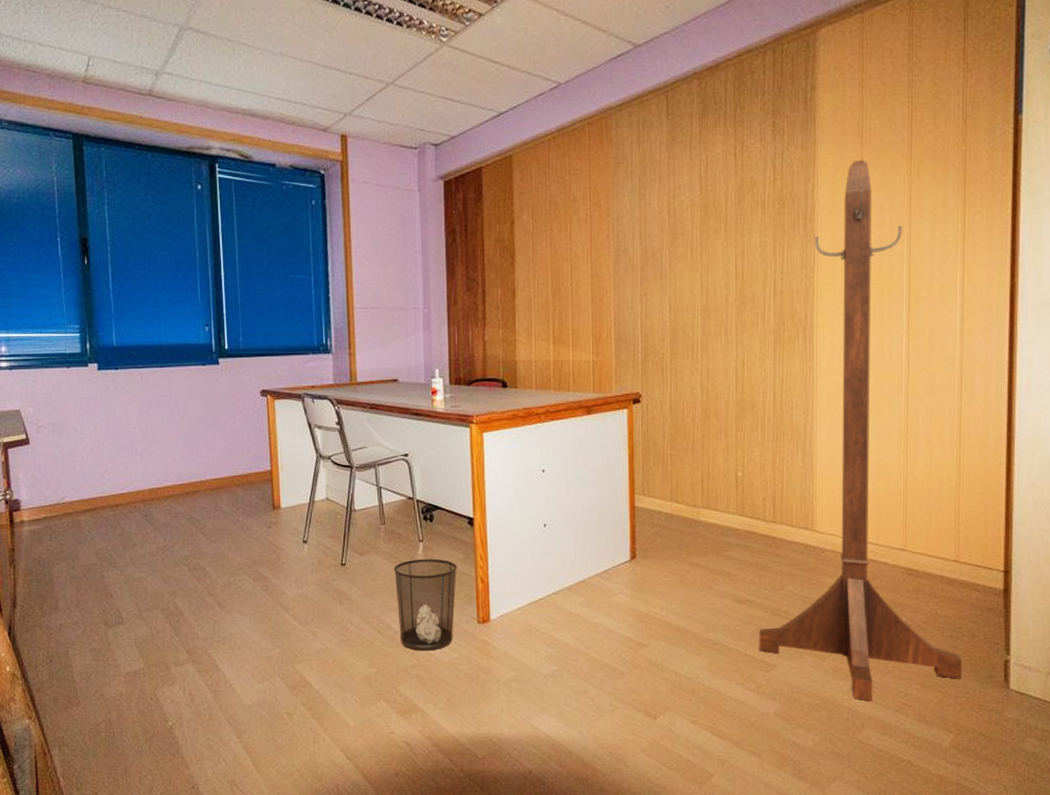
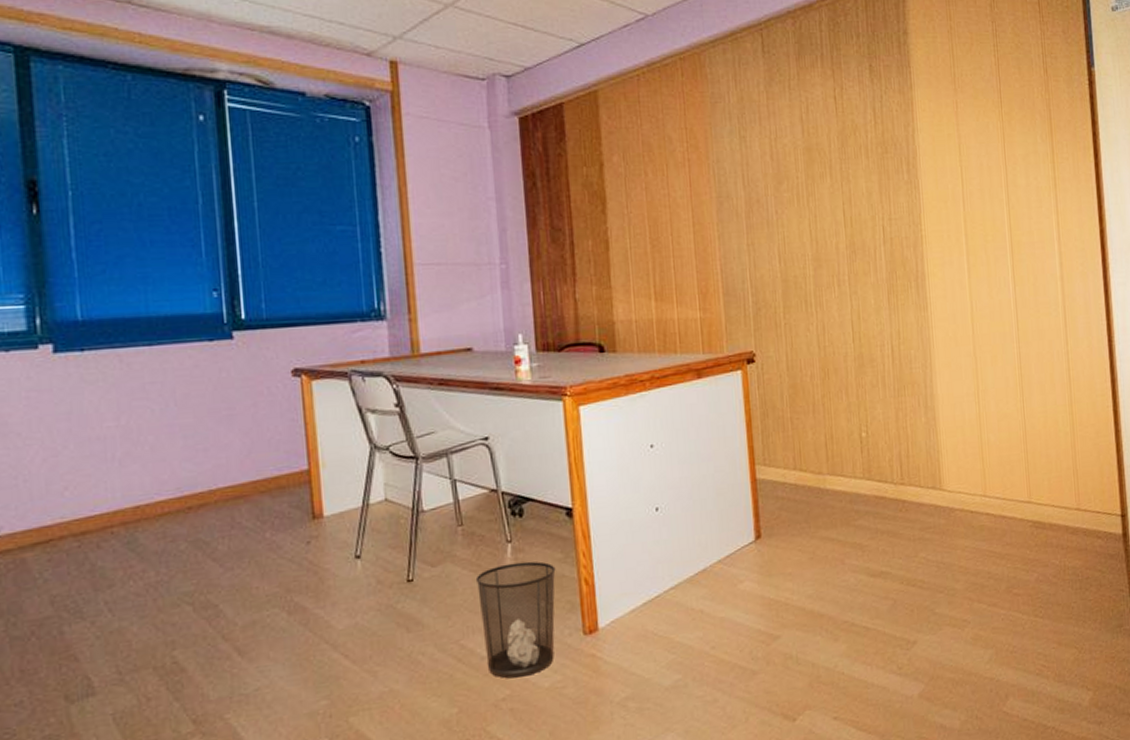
coat rack: present [759,159,962,702] -> none [896,105,1093,668]

